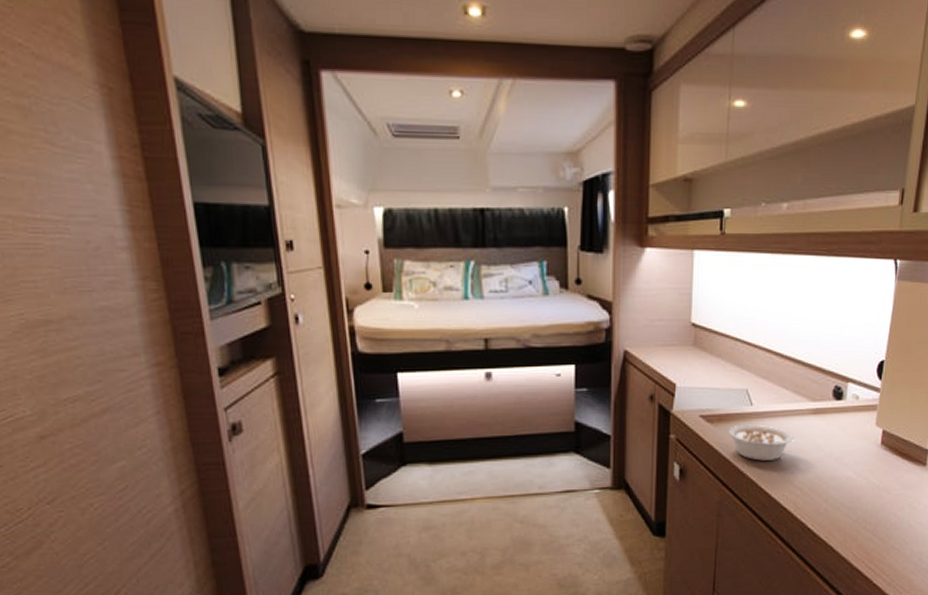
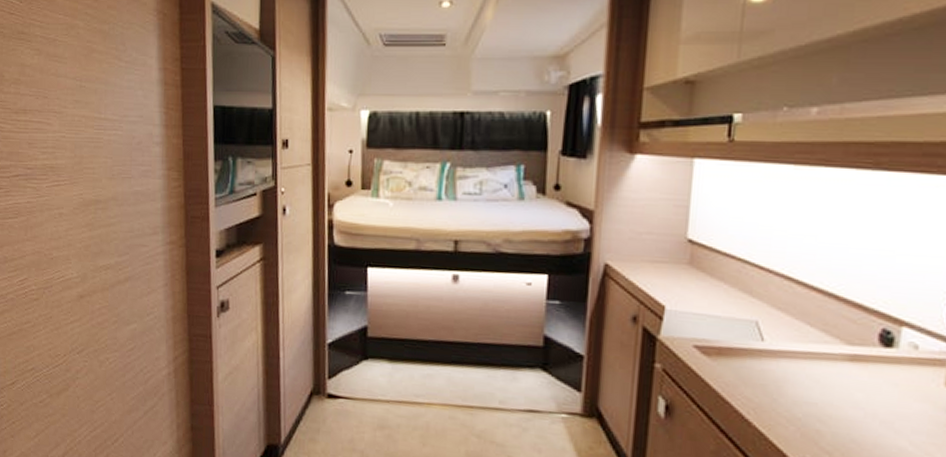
legume: present [728,424,804,461] -> none [729,362,835,412]

